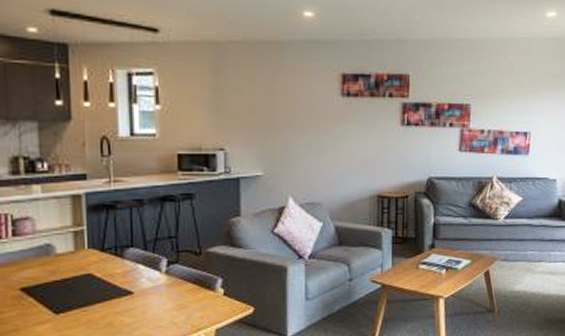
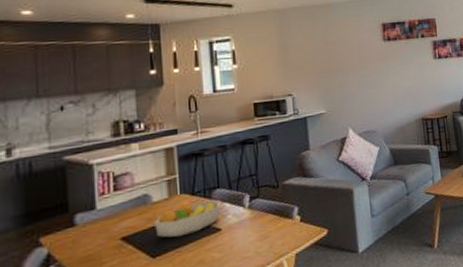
fruit bowl: none [58,259,134,296] -> present [154,200,221,238]

